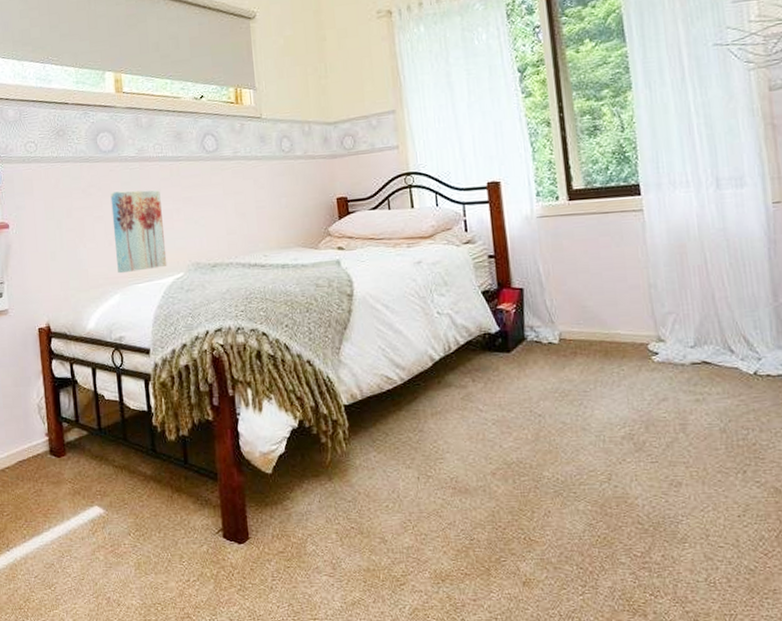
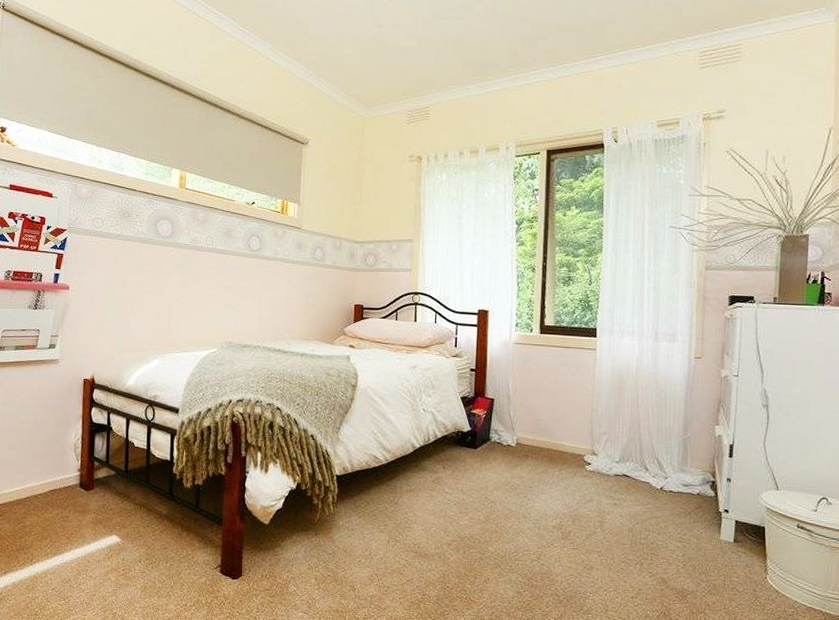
wall art: present [110,190,167,274] -> none [160,272,206,342]

